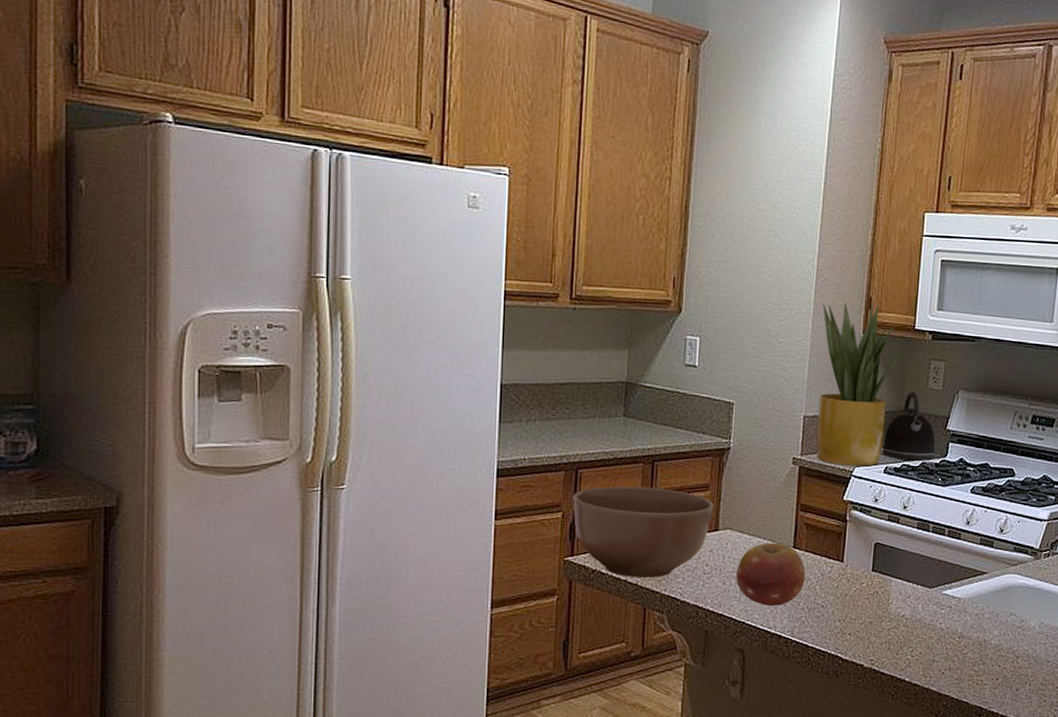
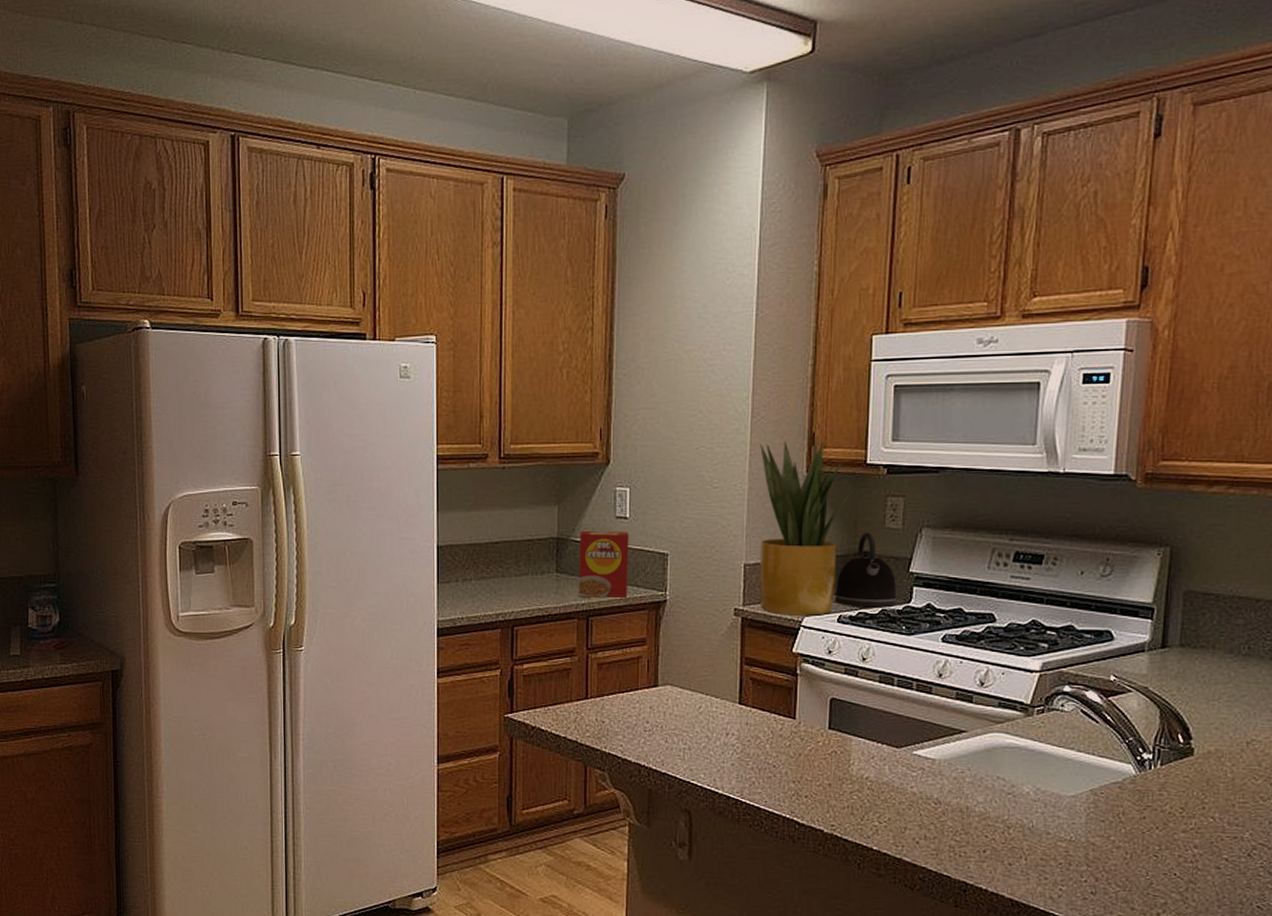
bowl: present [573,486,714,579] -> none [510,643,652,736]
cereal box: none [645,376,697,445] -> present [578,530,629,599]
fruit: present [736,542,806,606] -> none [679,698,754,765]

